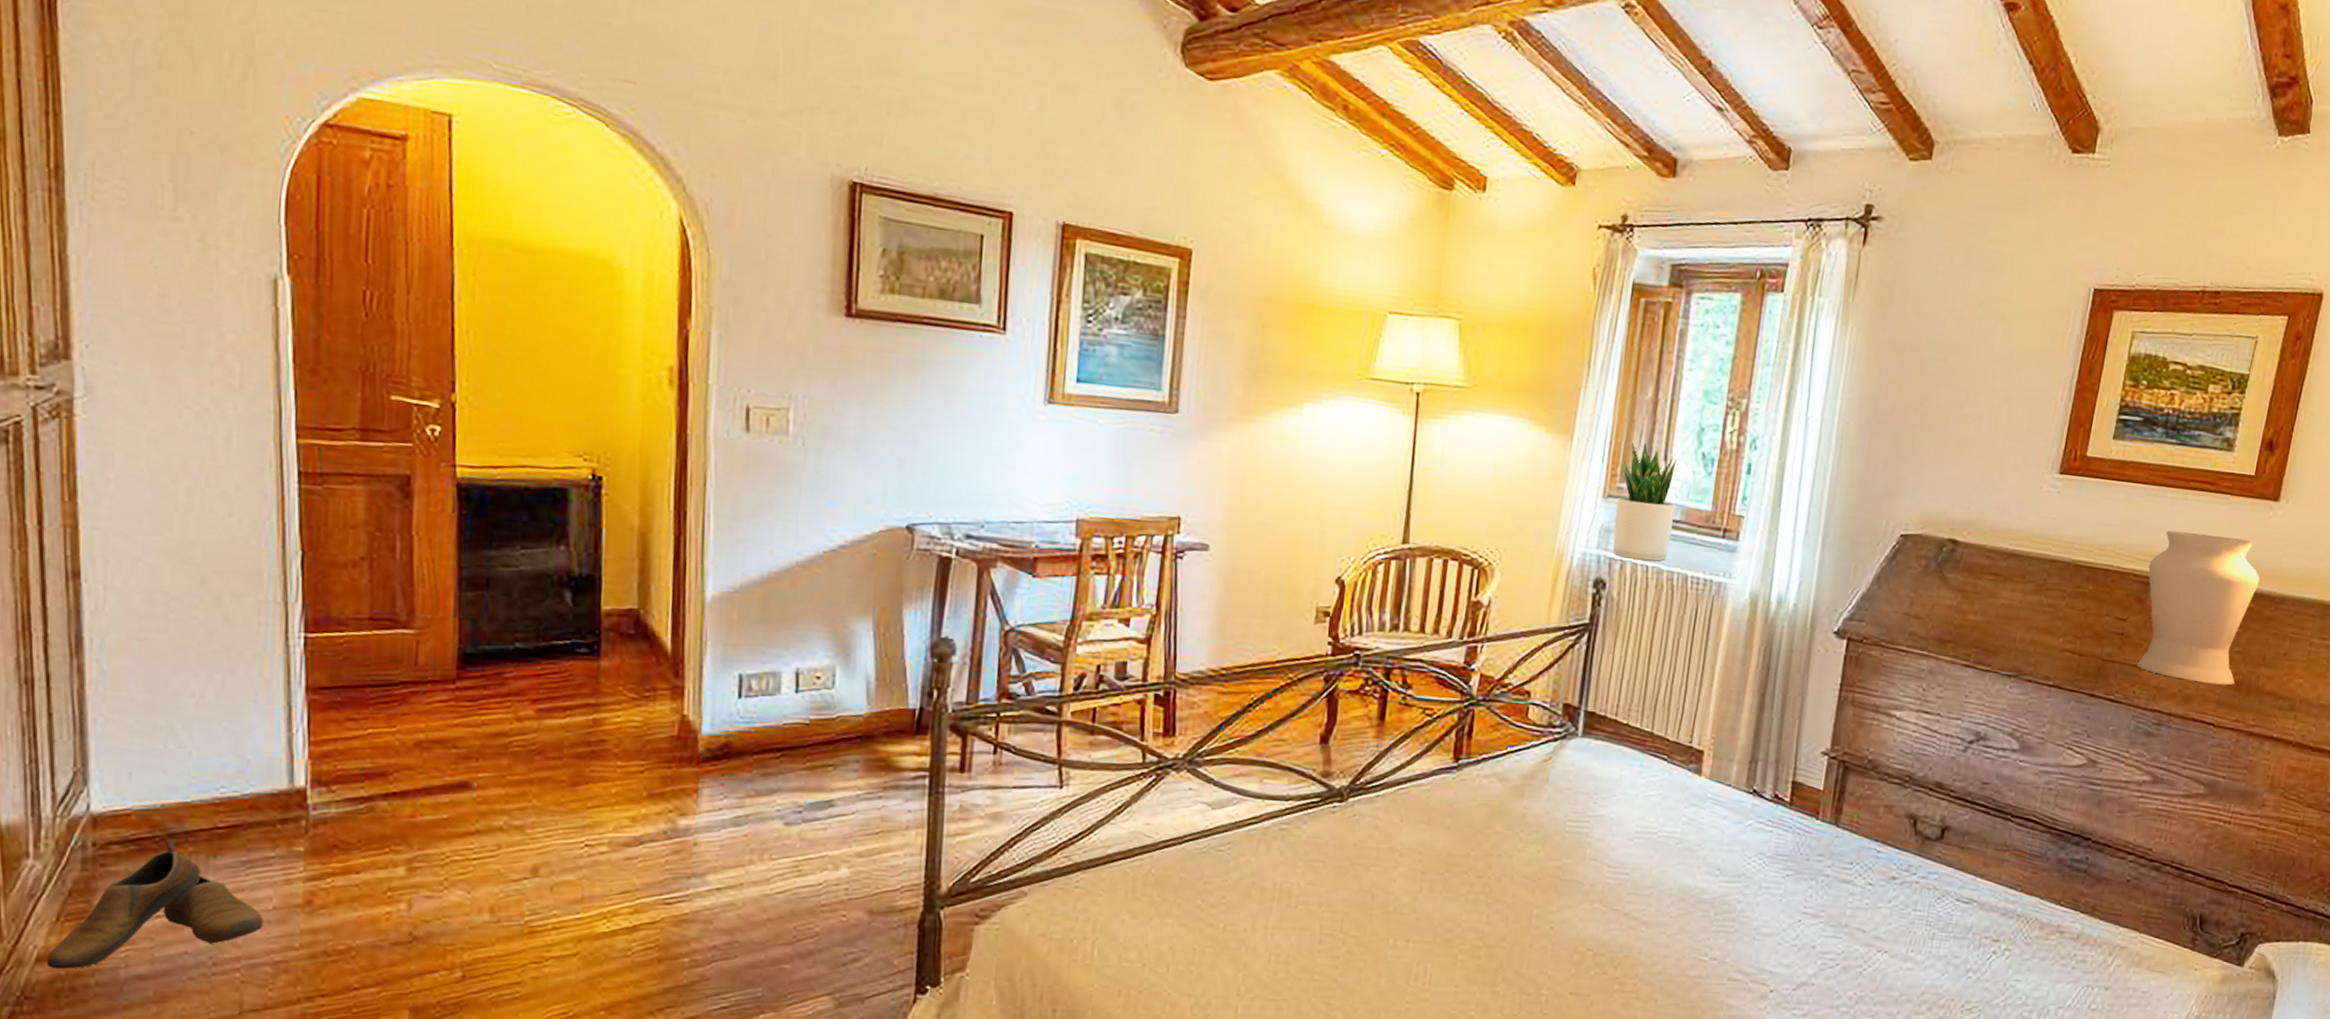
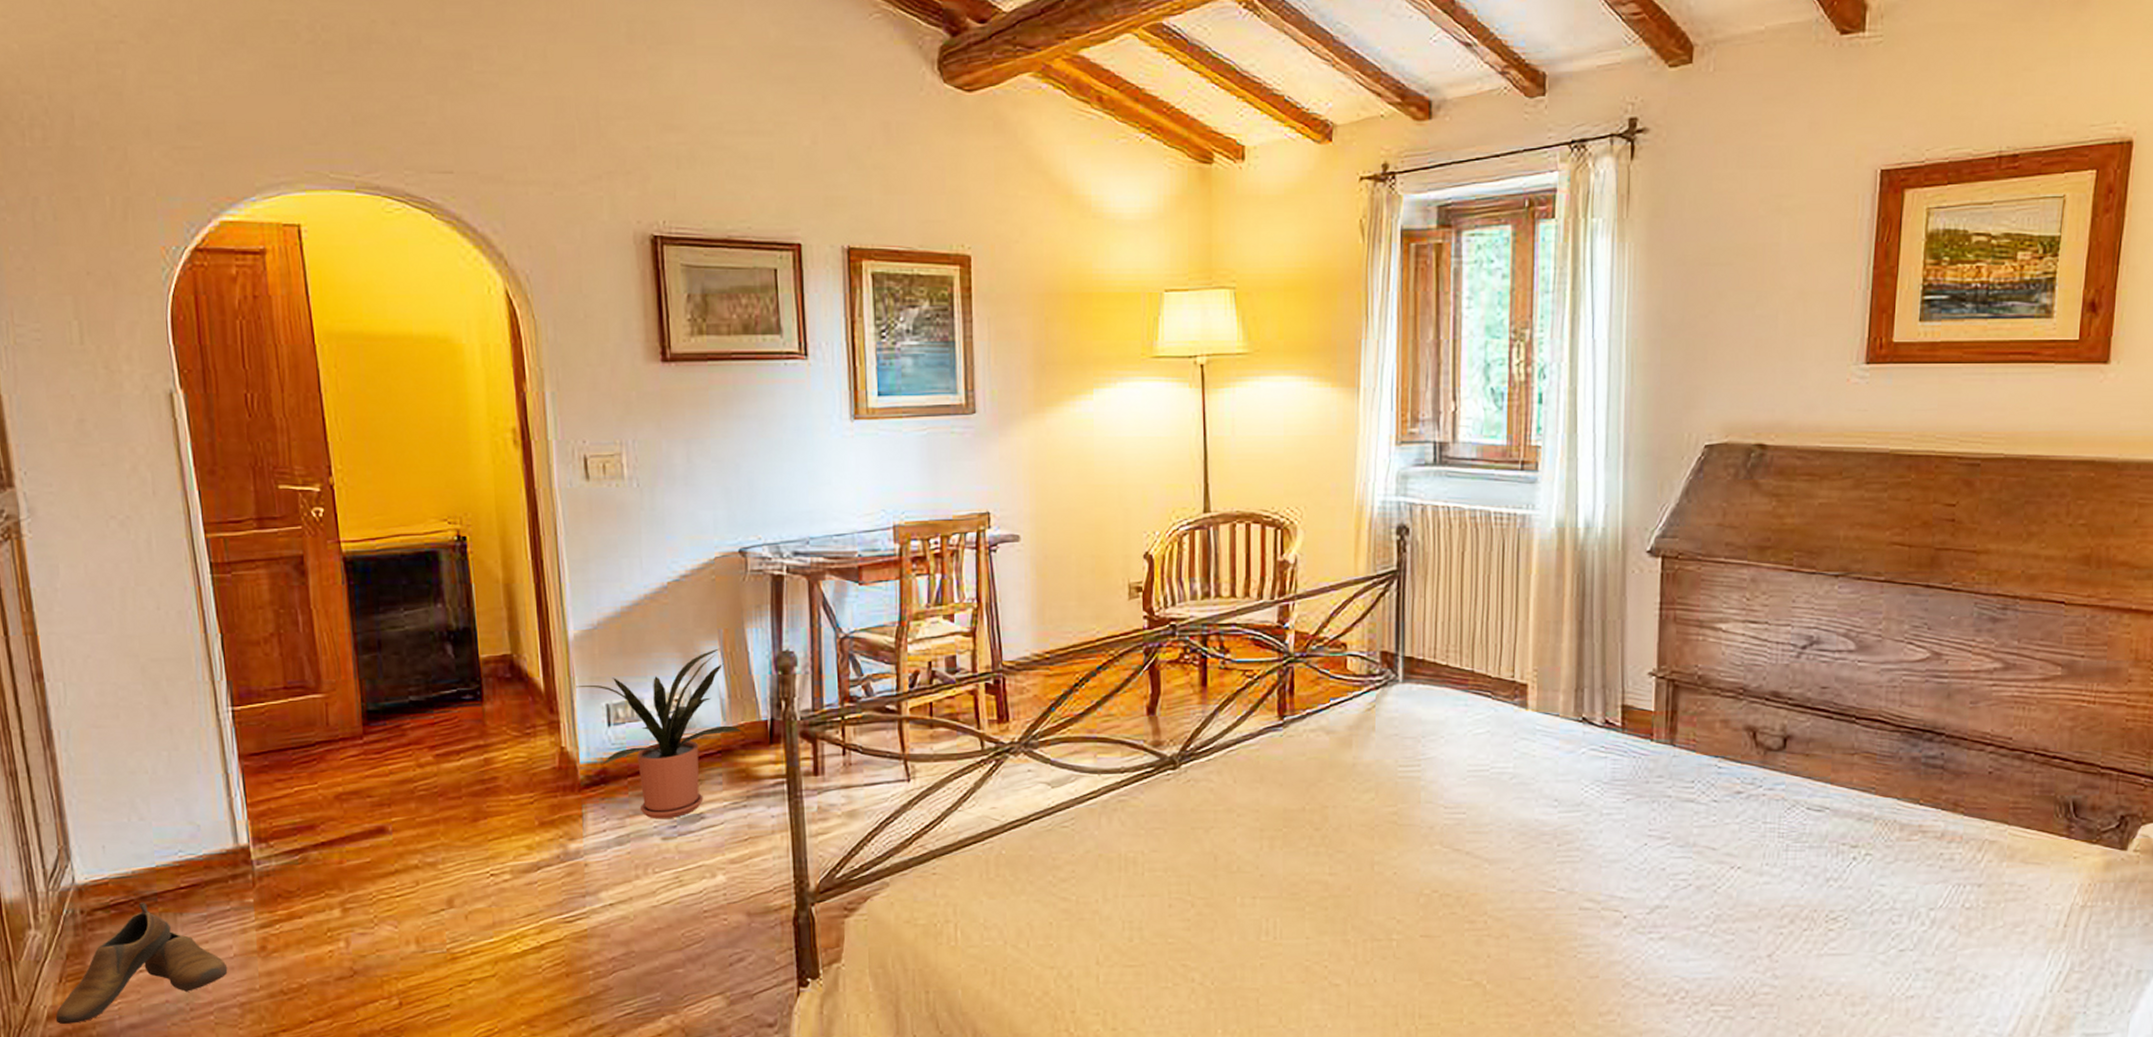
house plant: none [707,627,888,804] -> present [576,648,743,819]
planter: present [1612,443,1677,562] -> none [1409,386,1469,501]
decorative vase: present [2137,530,2260,686] -> none [1973,406,2097,561]

